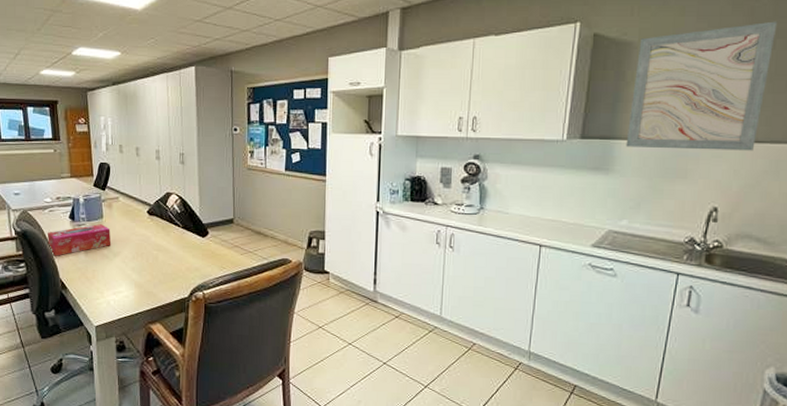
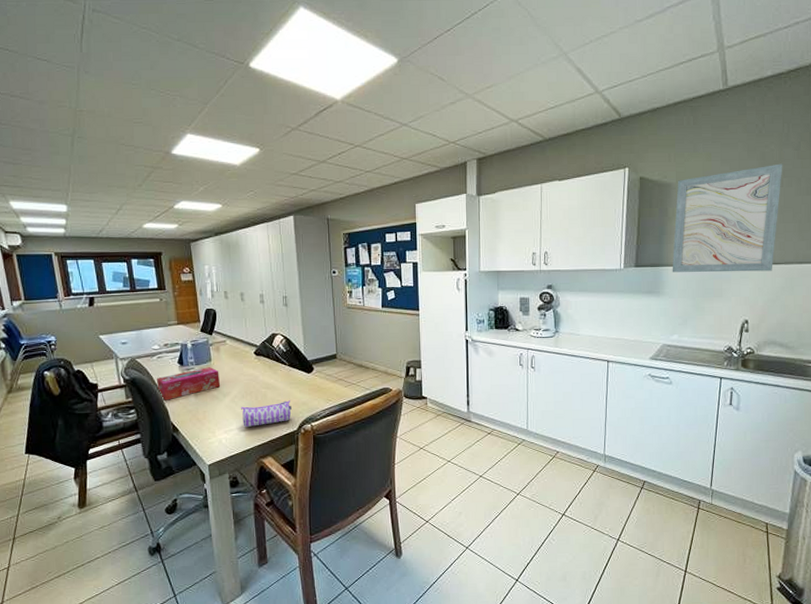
pencil case: none [131,264,183,291] -> present [241,399,292,428]

